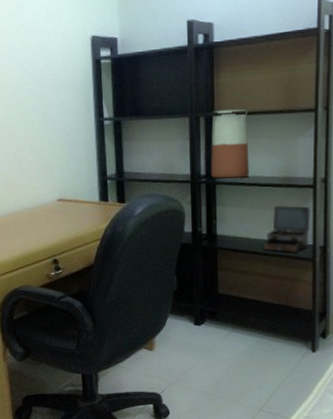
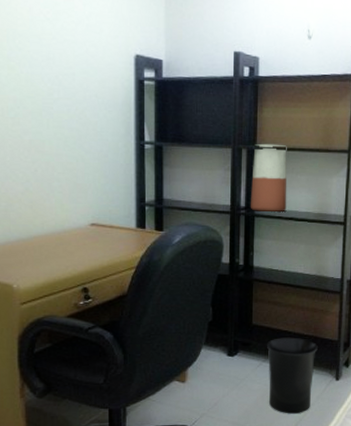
waste bin: none [235,306,290,386] -> present [267,337,318,414]
decorative box: present [264,205,310,252] -> none [297,241,340,285]

